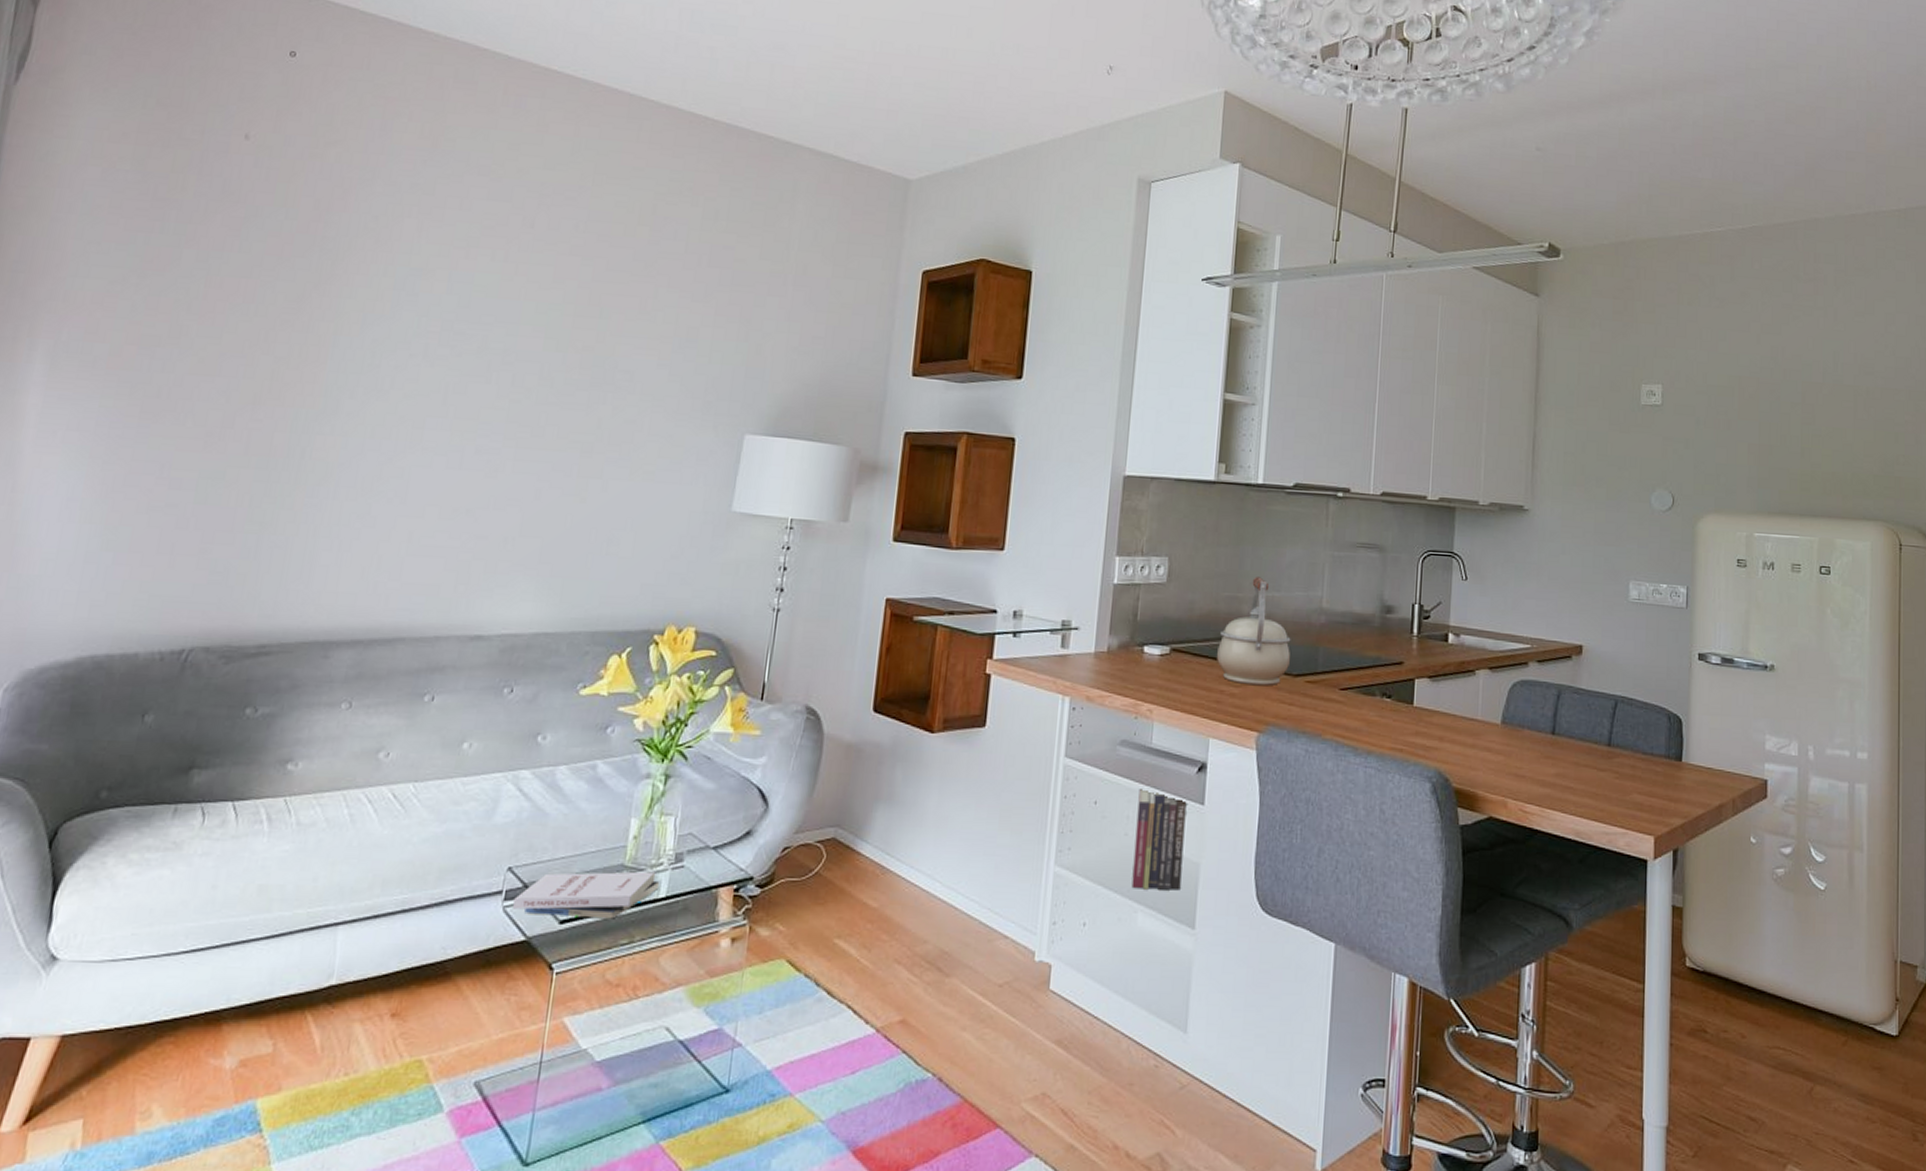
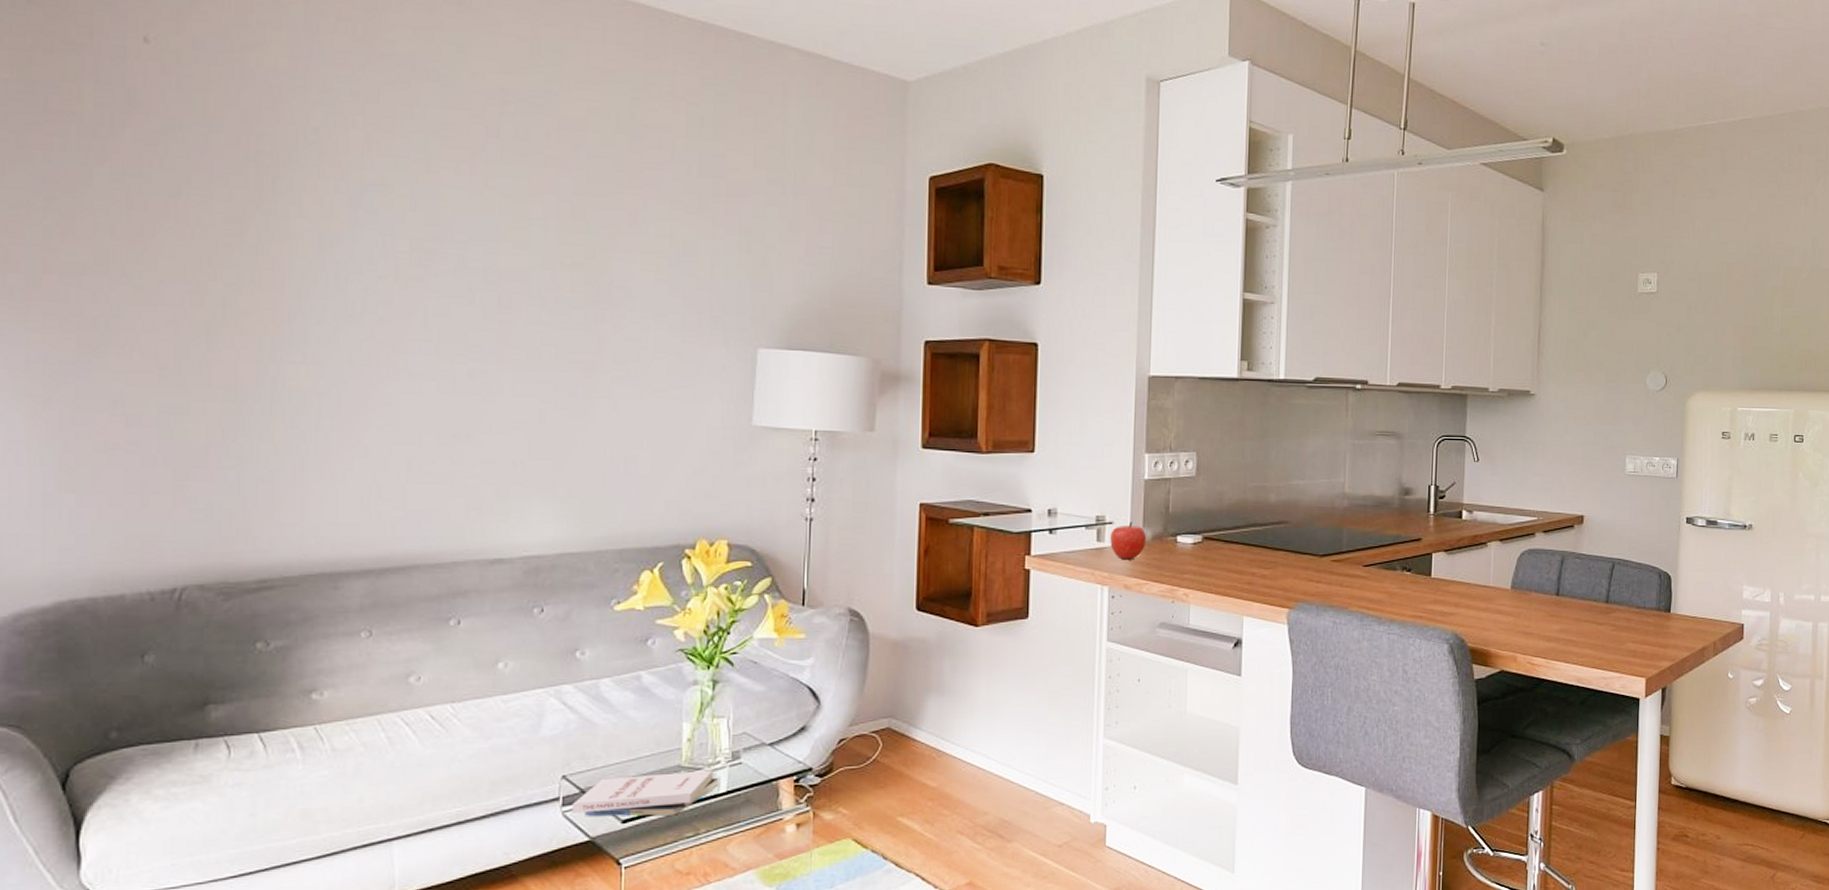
fruit: none [1074,628,1113,670] -> present [1110,521,1147,560]
books: present [1131,789,1187,891] -> none [1177,666,1225,754]
kettle: present [1216,577,1291,686] -> none [1246,467,1317,567]

